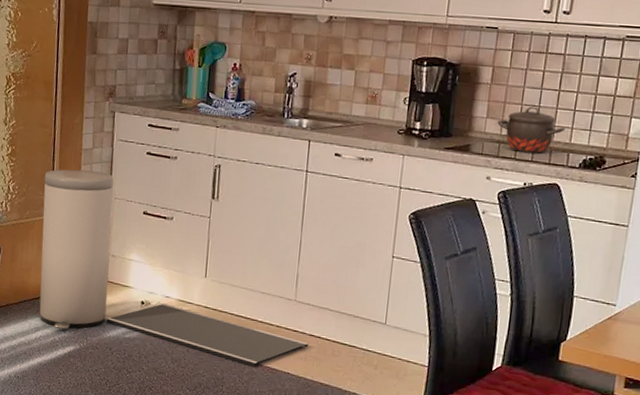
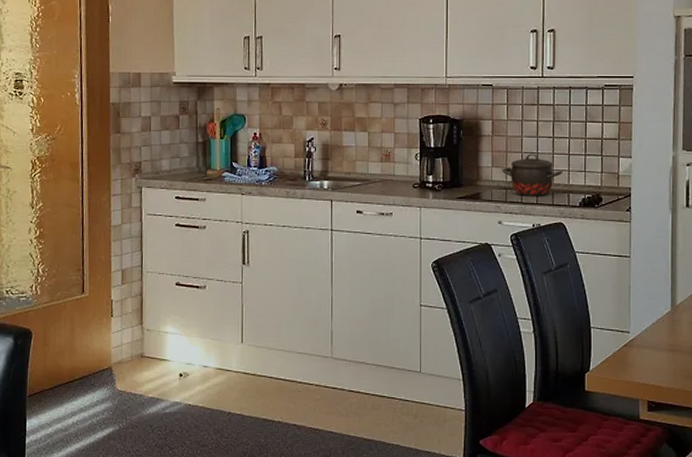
pedal bin: present [39,169,114,329] -> none [74,247,145,410]
door mat: present [107,303,309,367] -> none [145,373,348,430]

